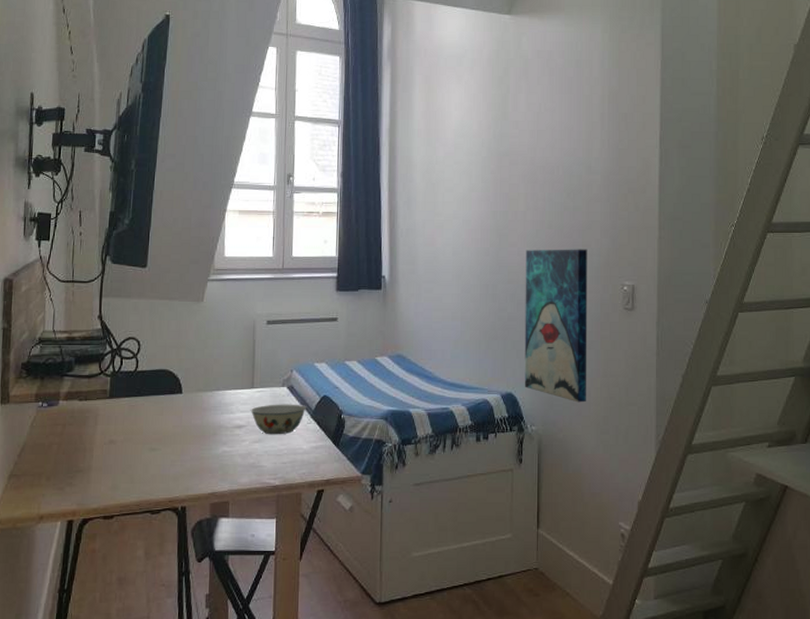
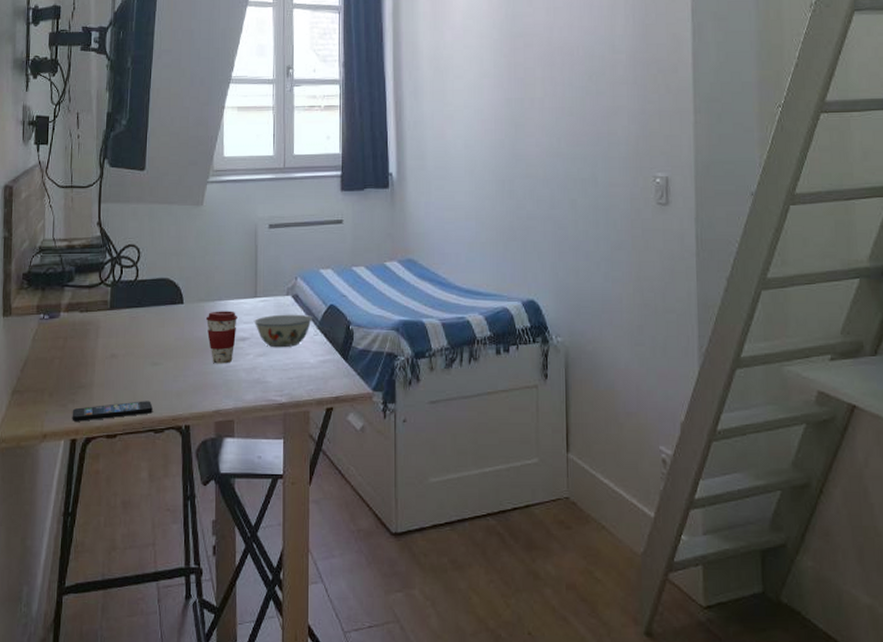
smartphone: none [69,484,150,504] -> present [72,401,153,421]
coffee cup: none [203,400,235,450] -> present [205,311,237,364]
wall art: present [524,249,588,403] -> none [544,137,618,310]

